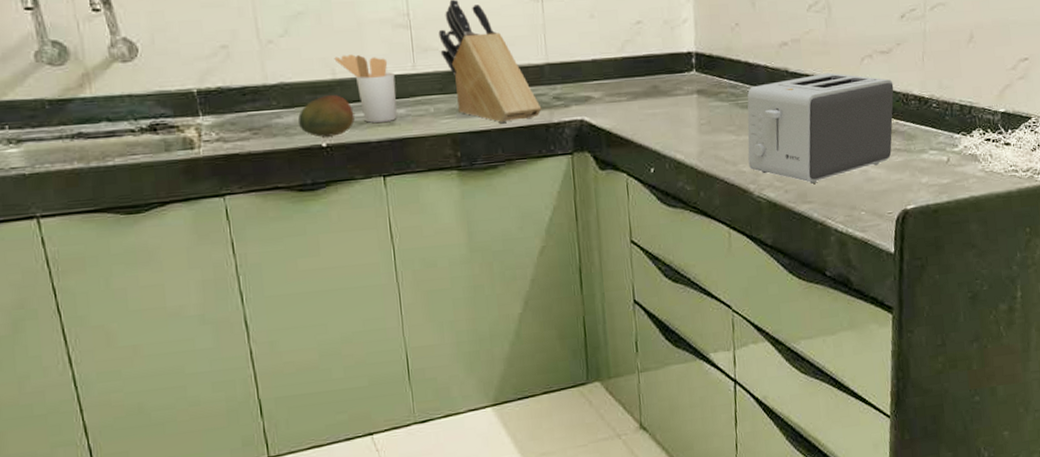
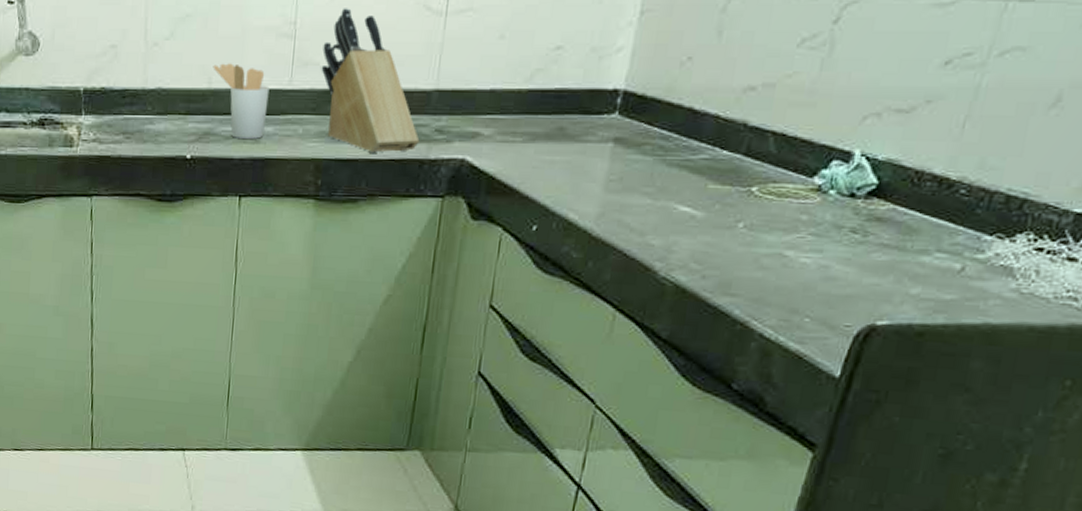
fruit: present [297,95,355,137] -> none [167,105,222,149]
toaster: present [747,72,894,184] -> none [660,131,905,273]

